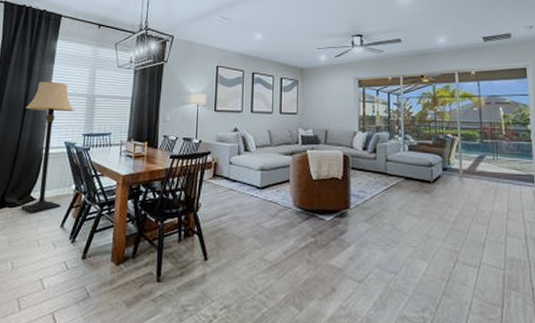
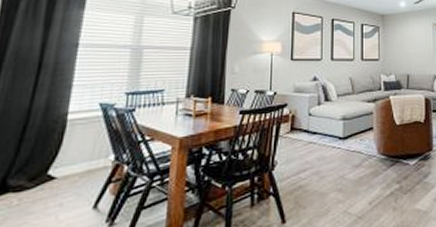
lamp: present [21,81,75,213] -> none [33,31,115,196]

